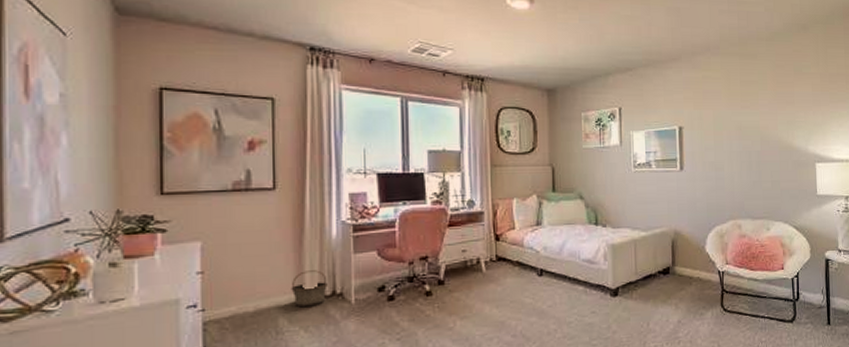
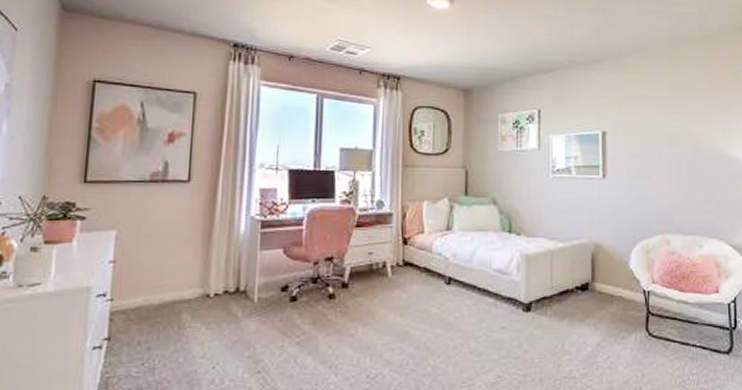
basket: present [291,270,328,306] -> none [196,265,232,302]

